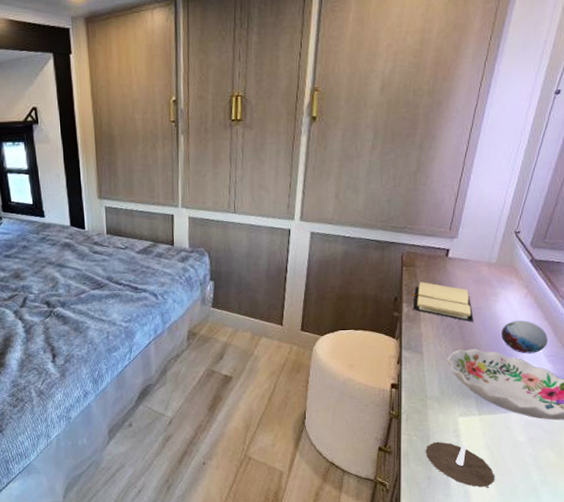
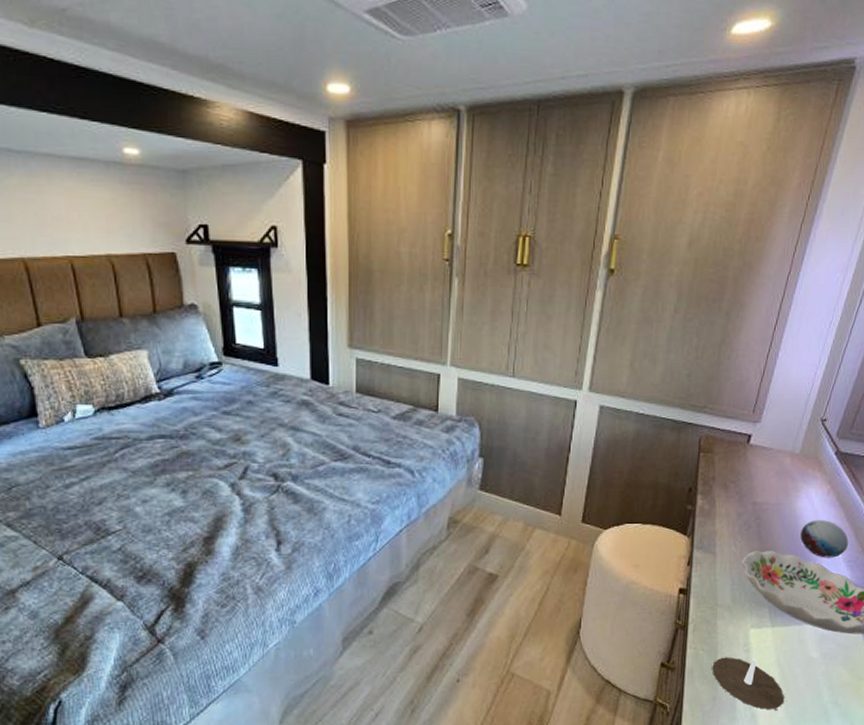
book: present [411,282,474,322] -> none [707,471,773,520]

